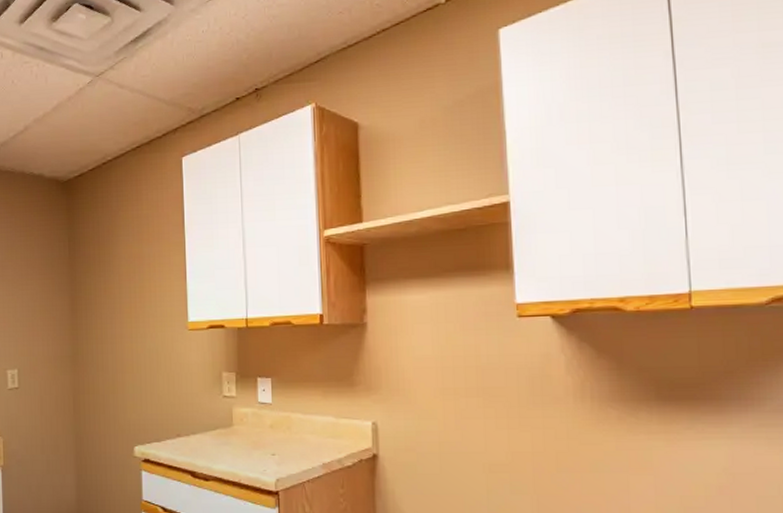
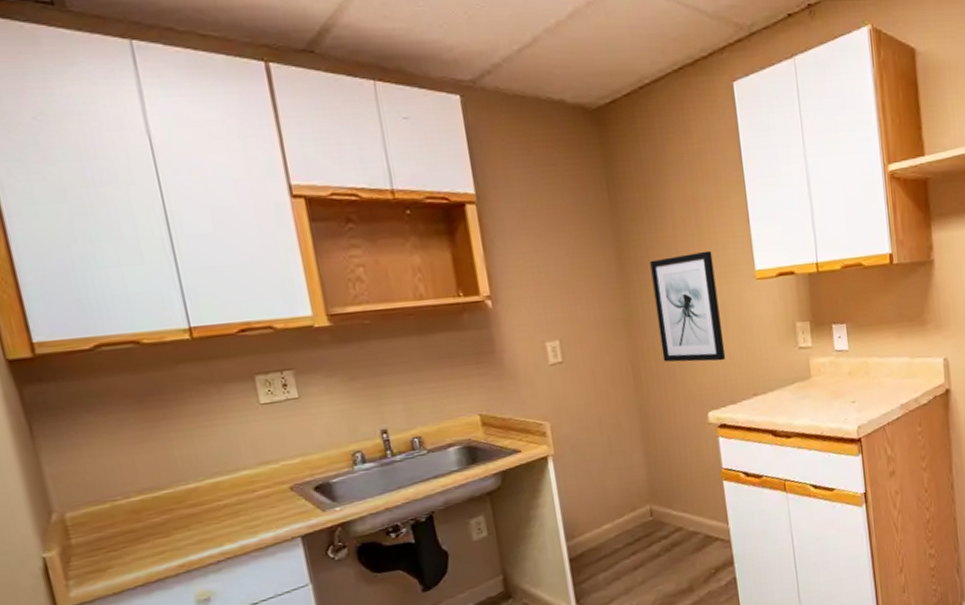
wall art: none [97,302,155,401] -> present [650,250,726,362]

